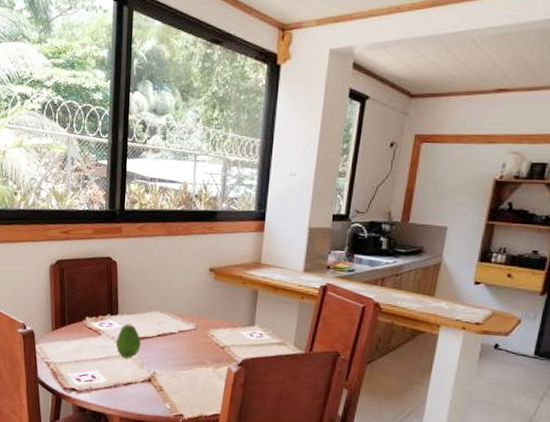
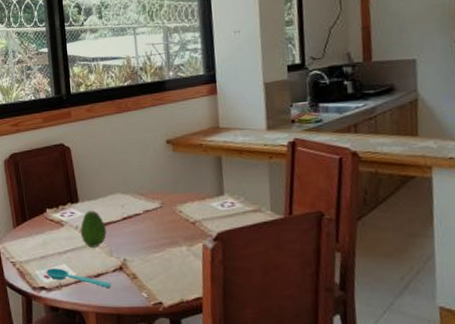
spoon: none [78,372,138,396] -> present [46,268,111,288]

